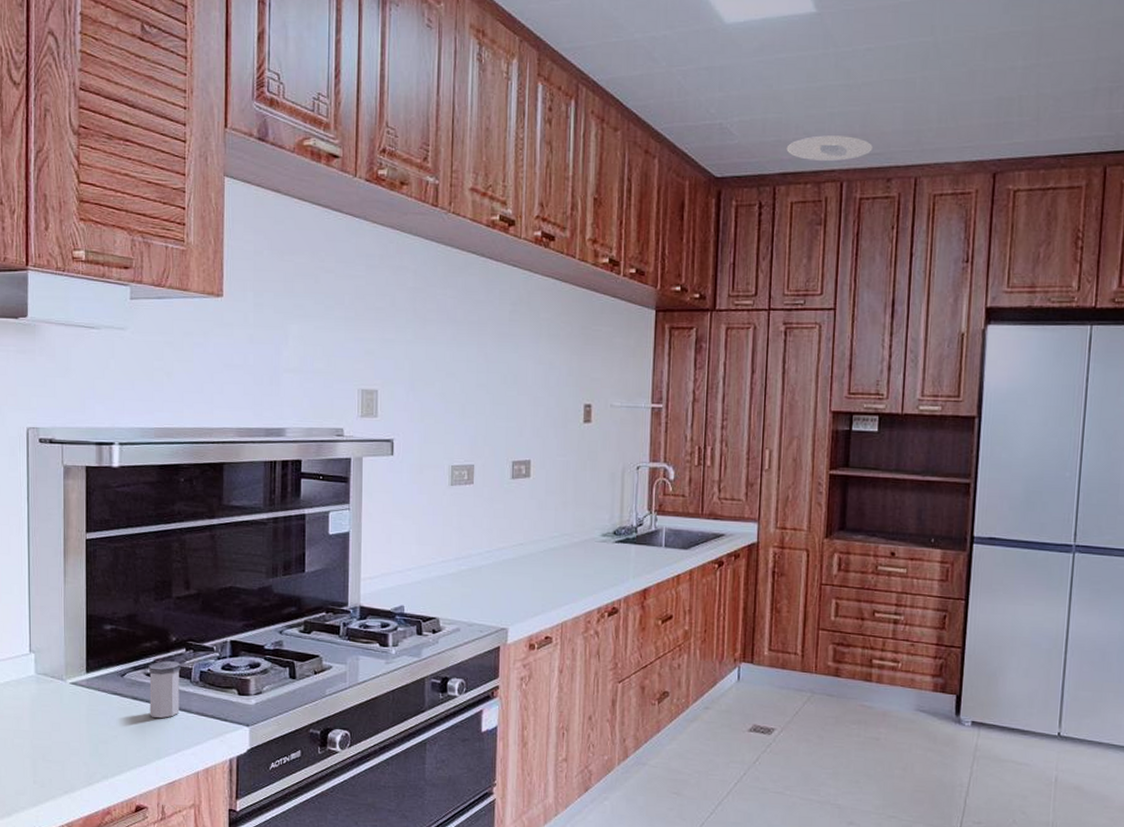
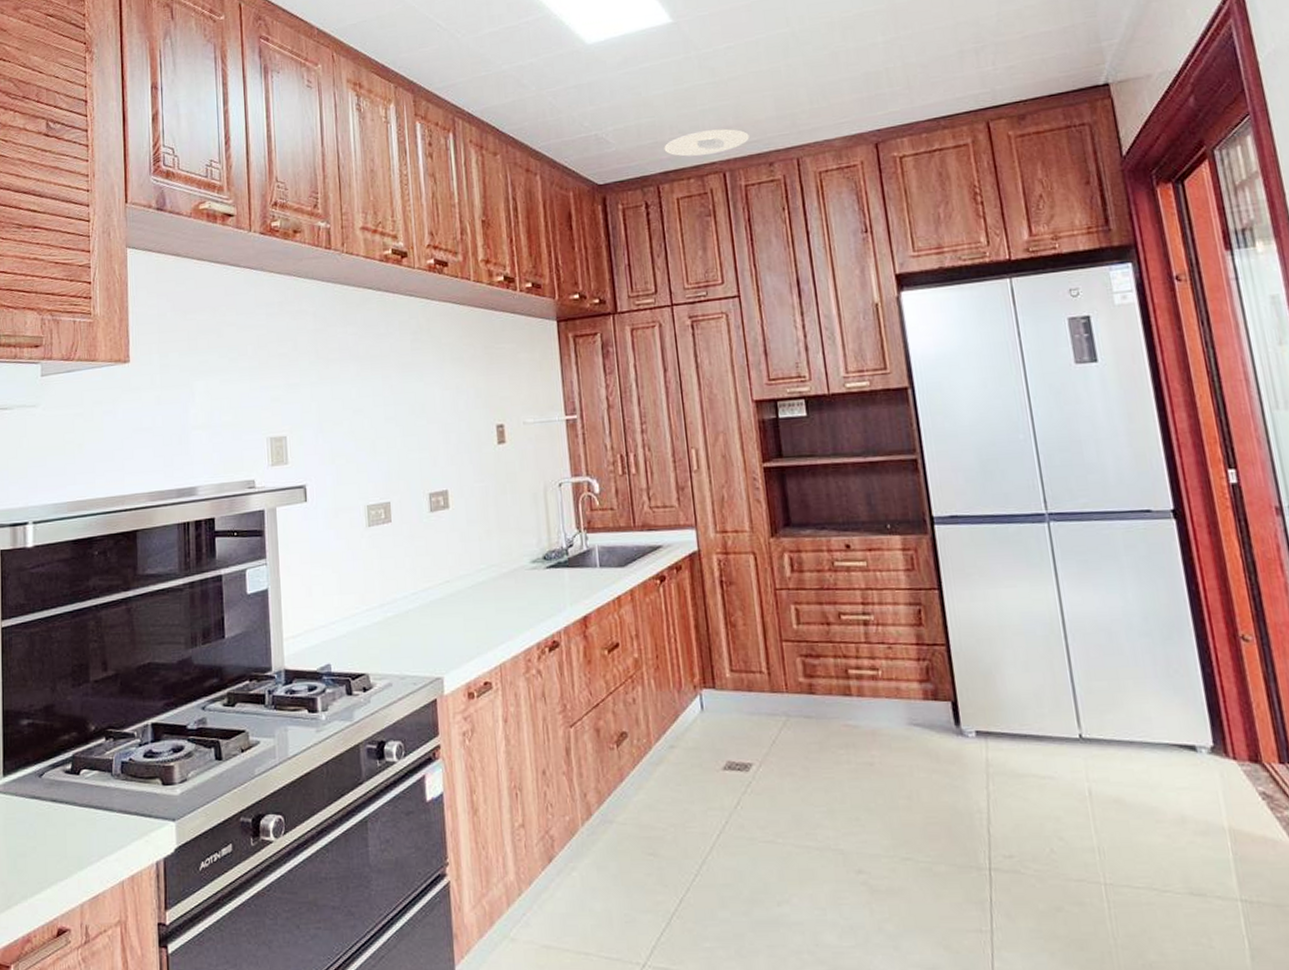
salt shaker: present [148,661,181,718] -> none [67,754,101,821]

